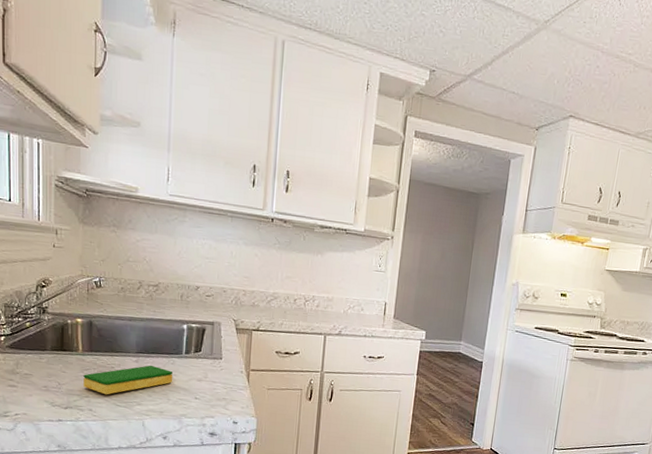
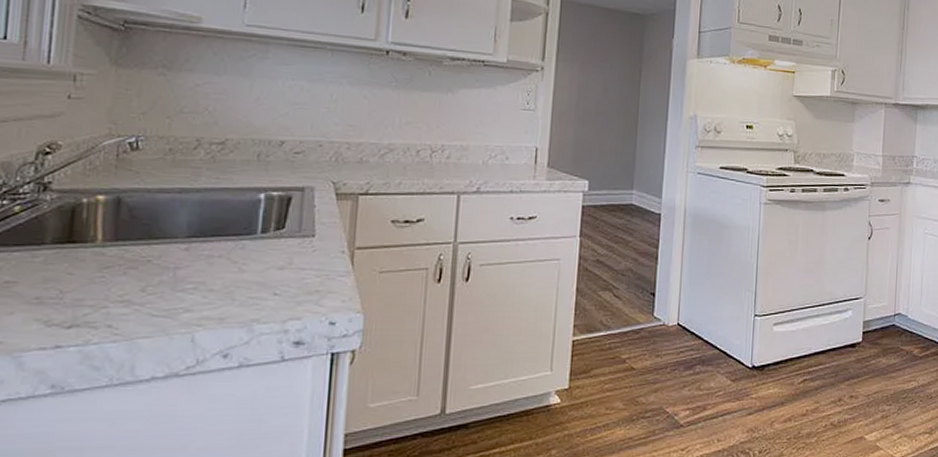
dish sponge: present [83,365,173,395] -> none [100,252,243,302]

